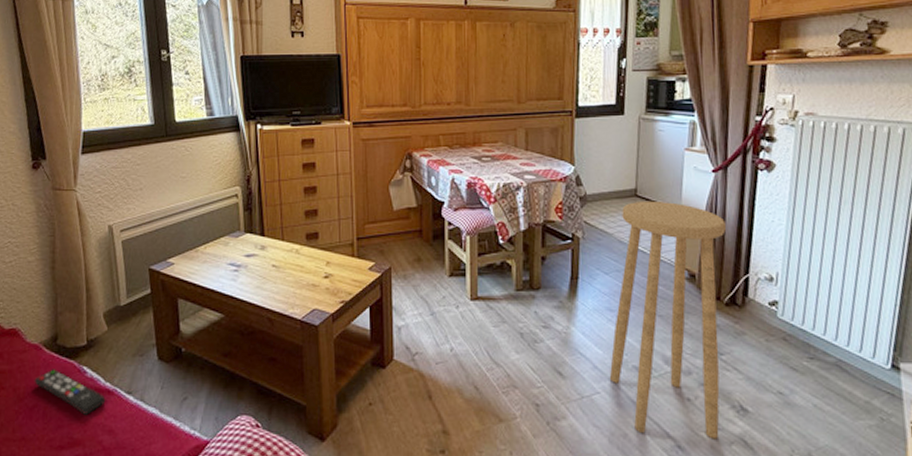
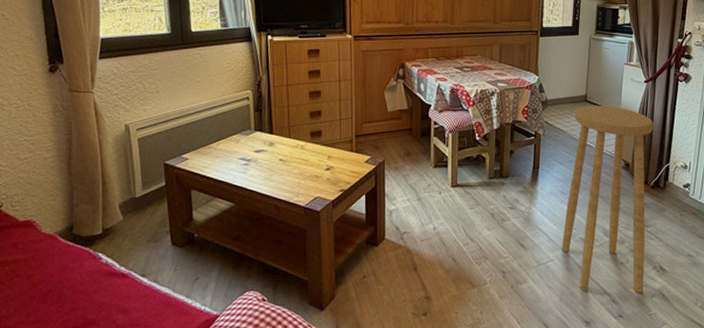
remote control: present [34,369,106,415] -> none [49,256,121,297]

